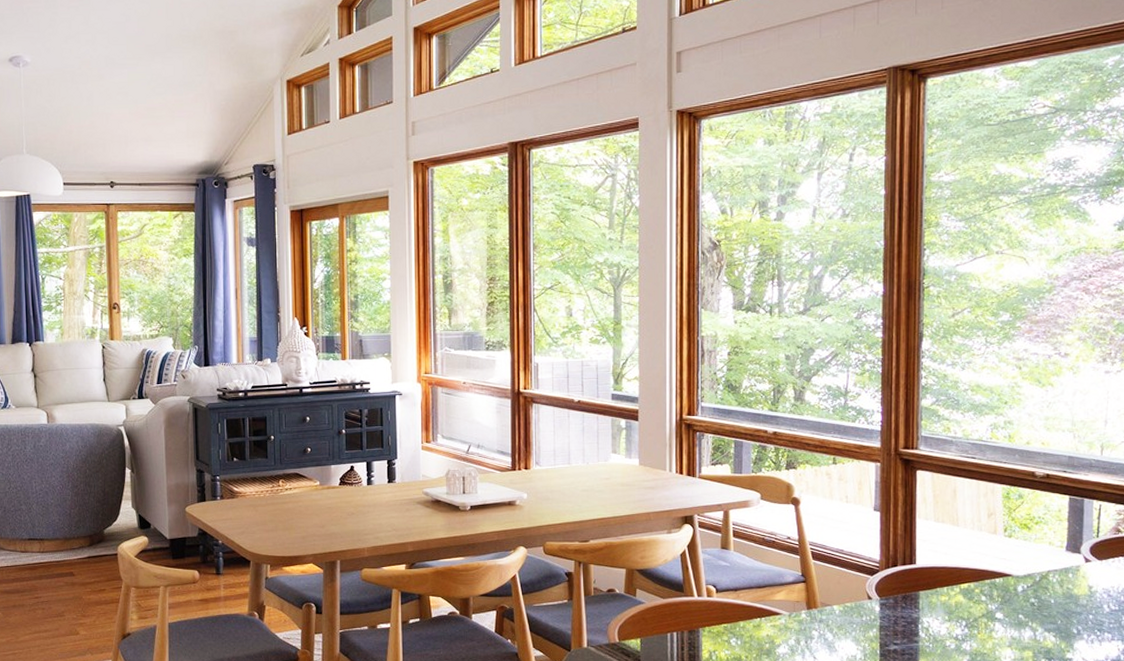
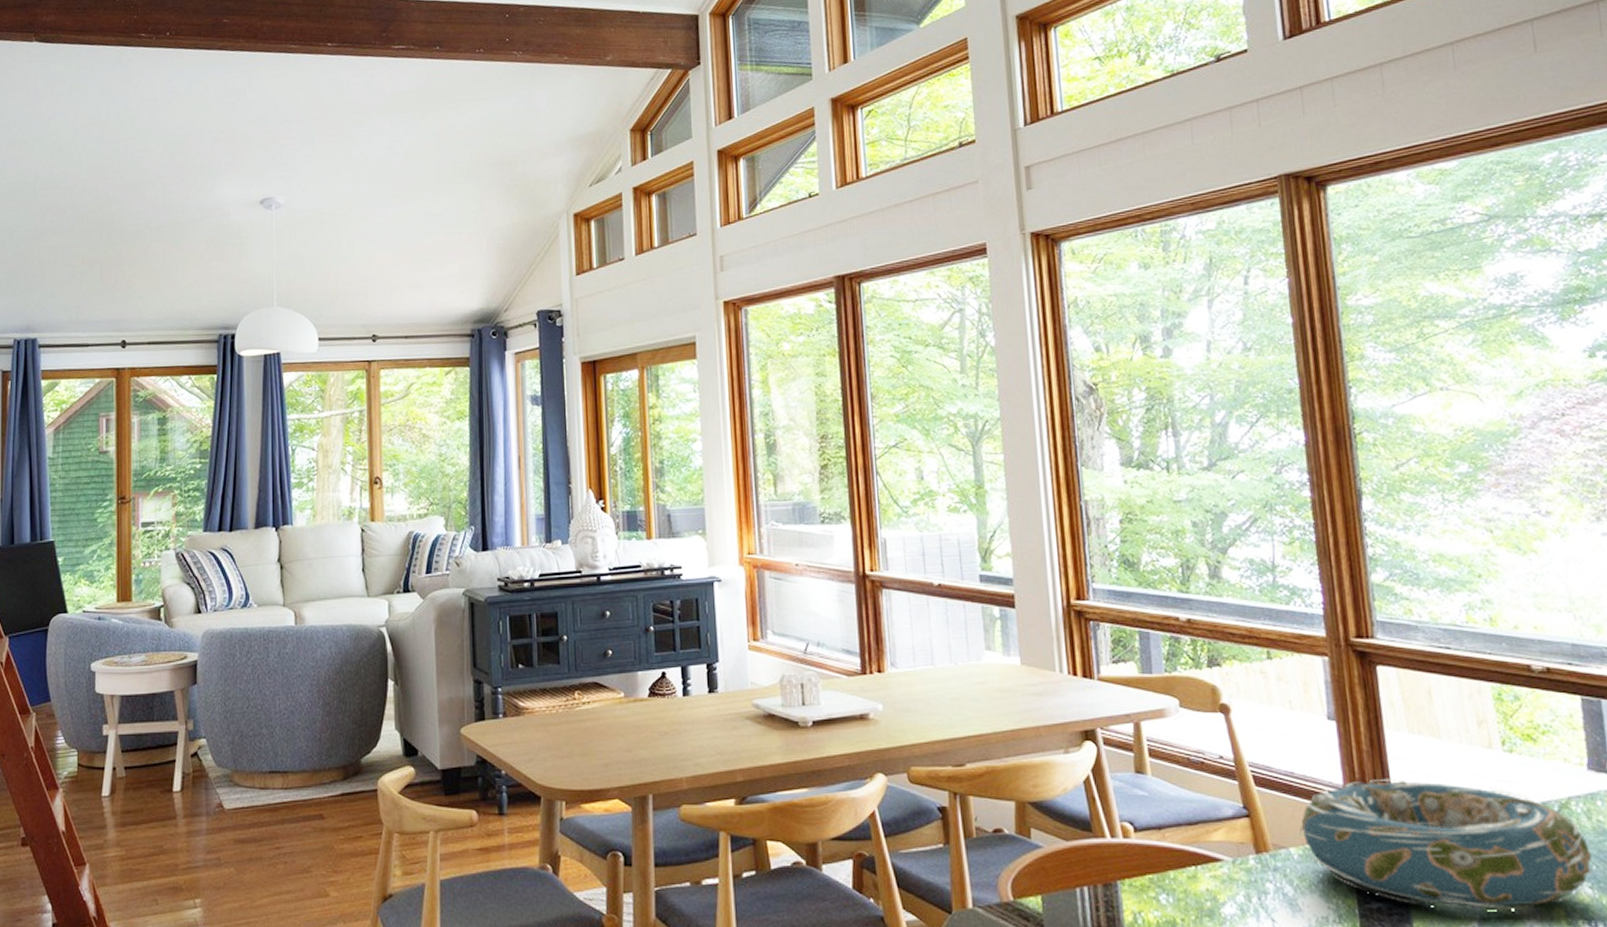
decorative bowl: none [842,555,1059,653] -> present [1300,778,1594,911]

